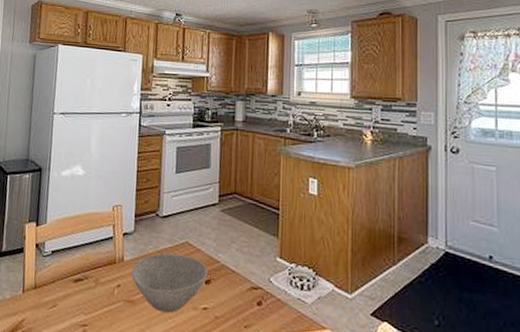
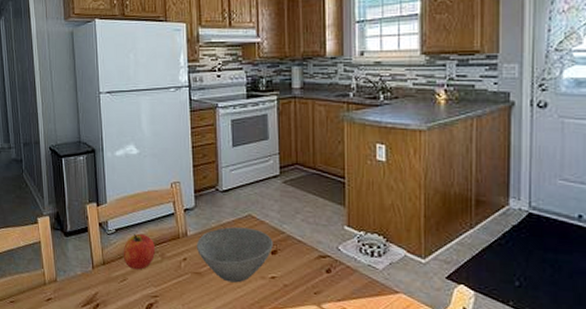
apple: none [56,256,90,296] -> present [123,233,155,270]

